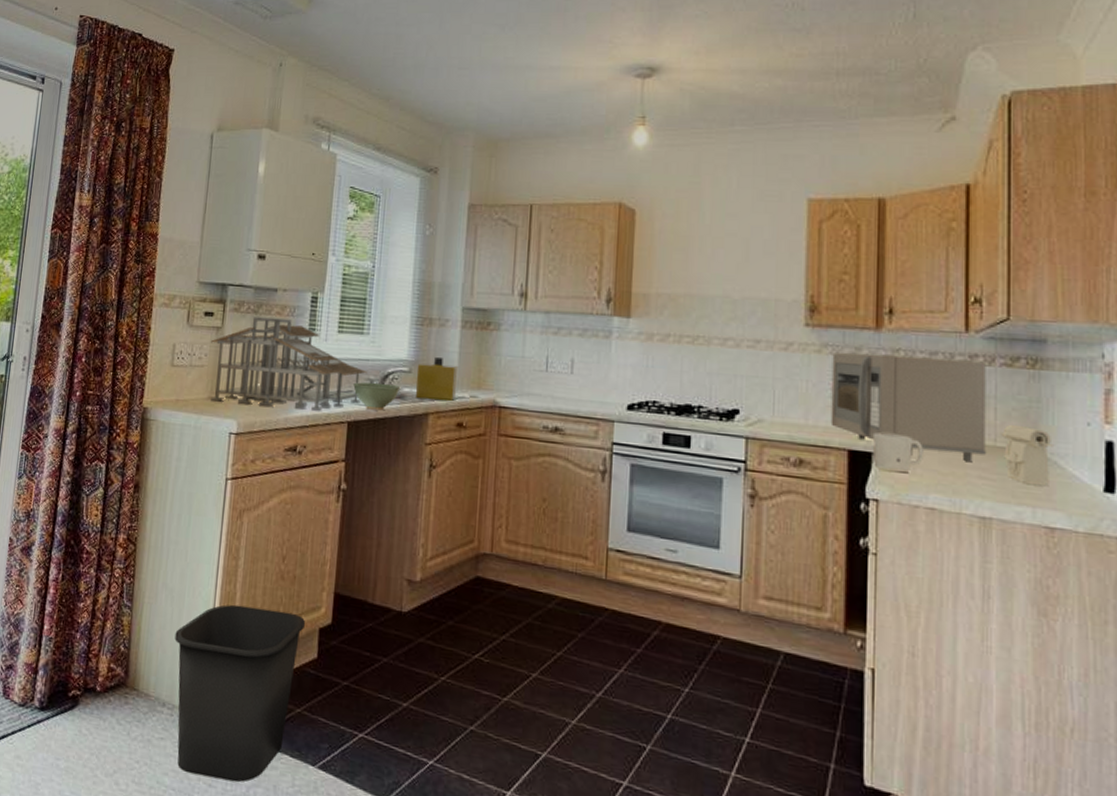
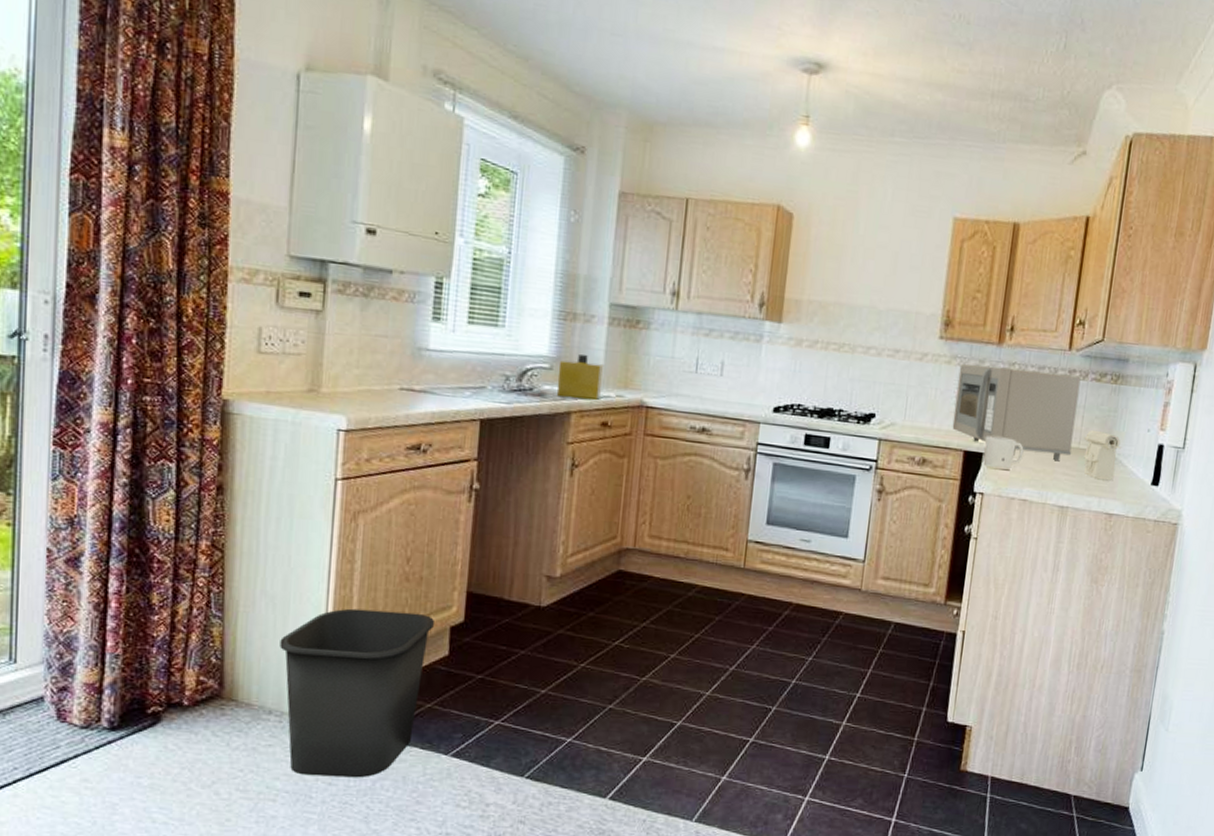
dish rack: present [211,317,367,412] -> none [309,301,502,409]
bowl: present [353,382,400,411] -> none [486,378,539,409]

